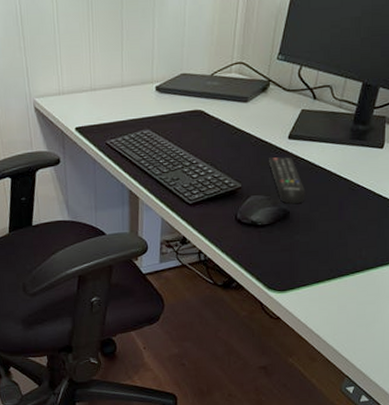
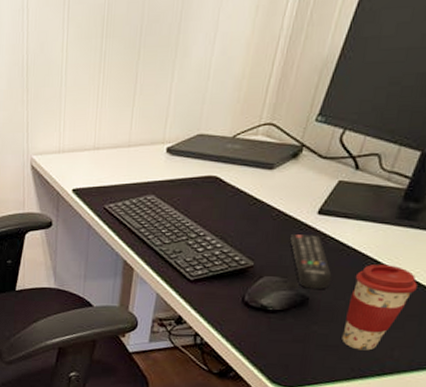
coffee cup: none [320,178,373,253] -> present [342,264,418,351]

